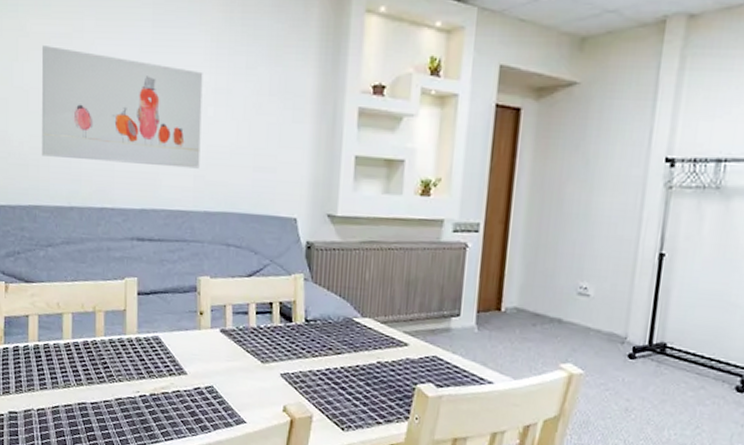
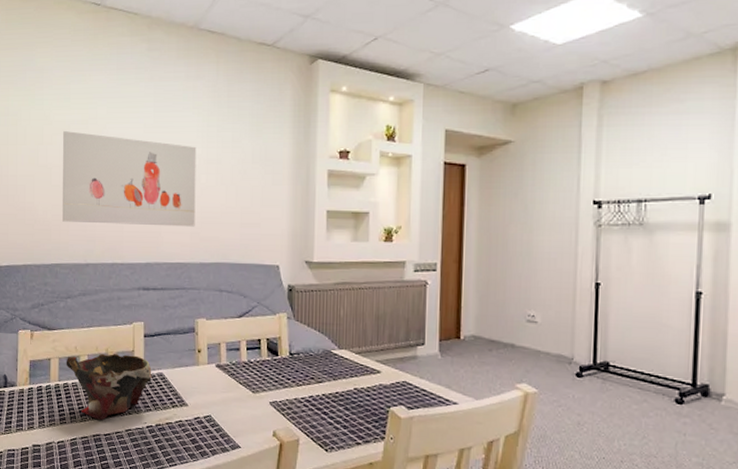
bowl: none [46,311,147,388] -> present [66,353,153,421]

